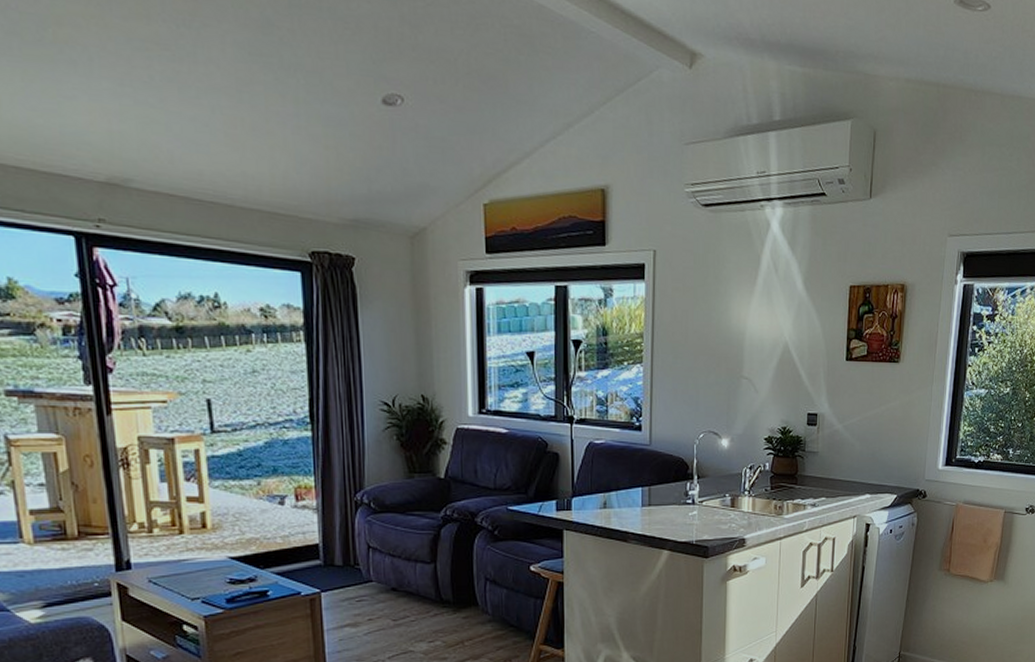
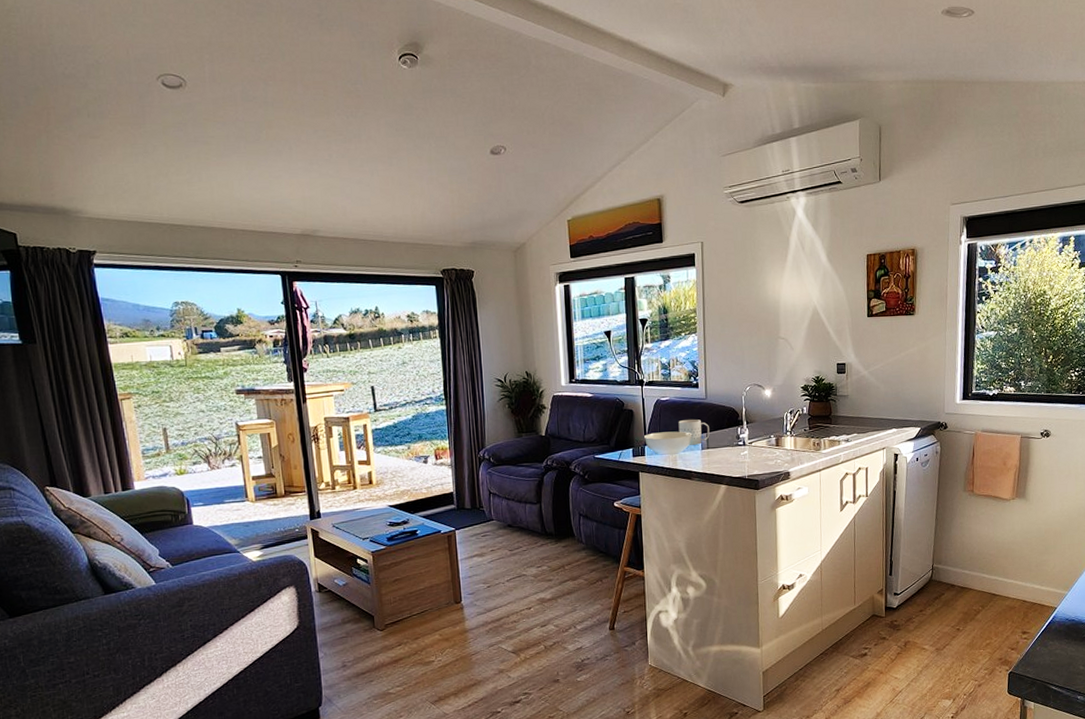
bowl: none [570,482,632,512] -> present [643,431,693,456]
mug: none [614,468,652,500] -> present [678,419,710,445]

